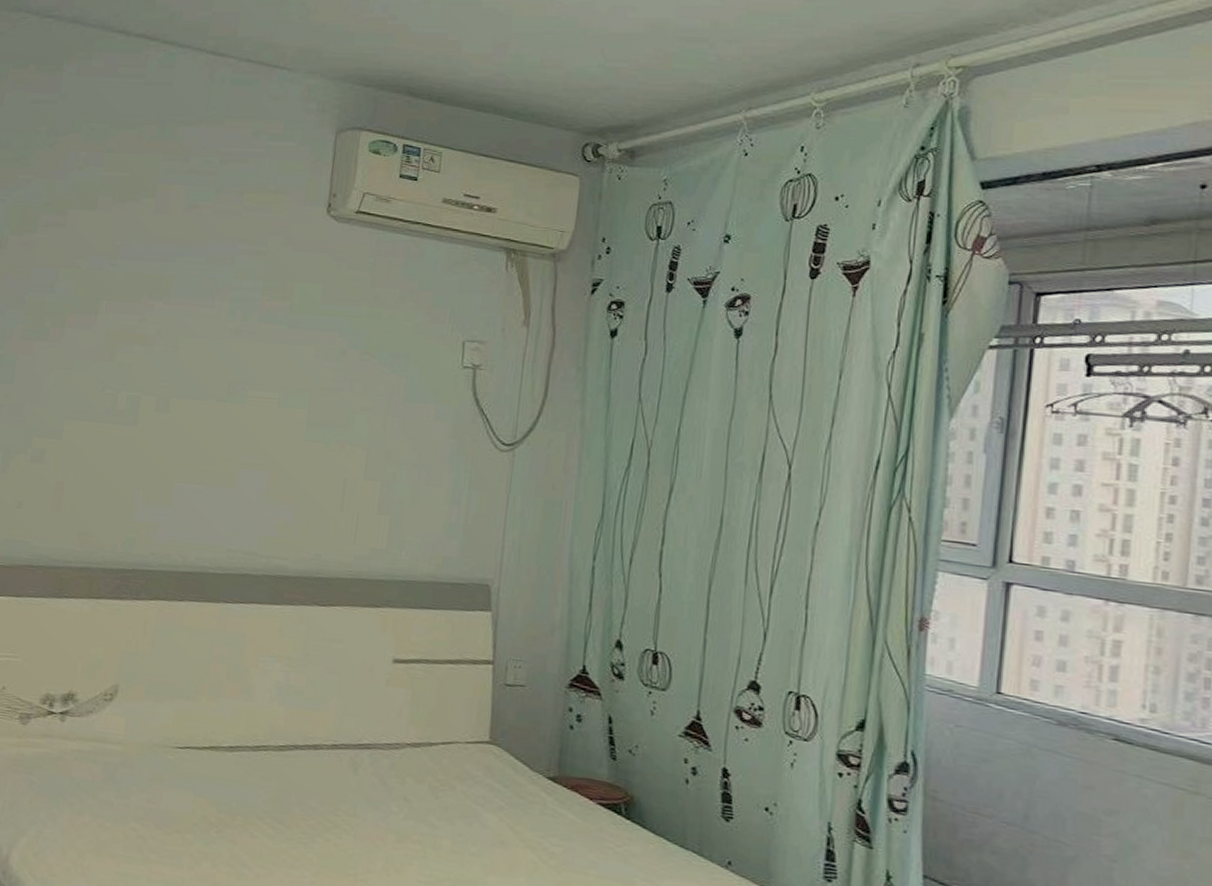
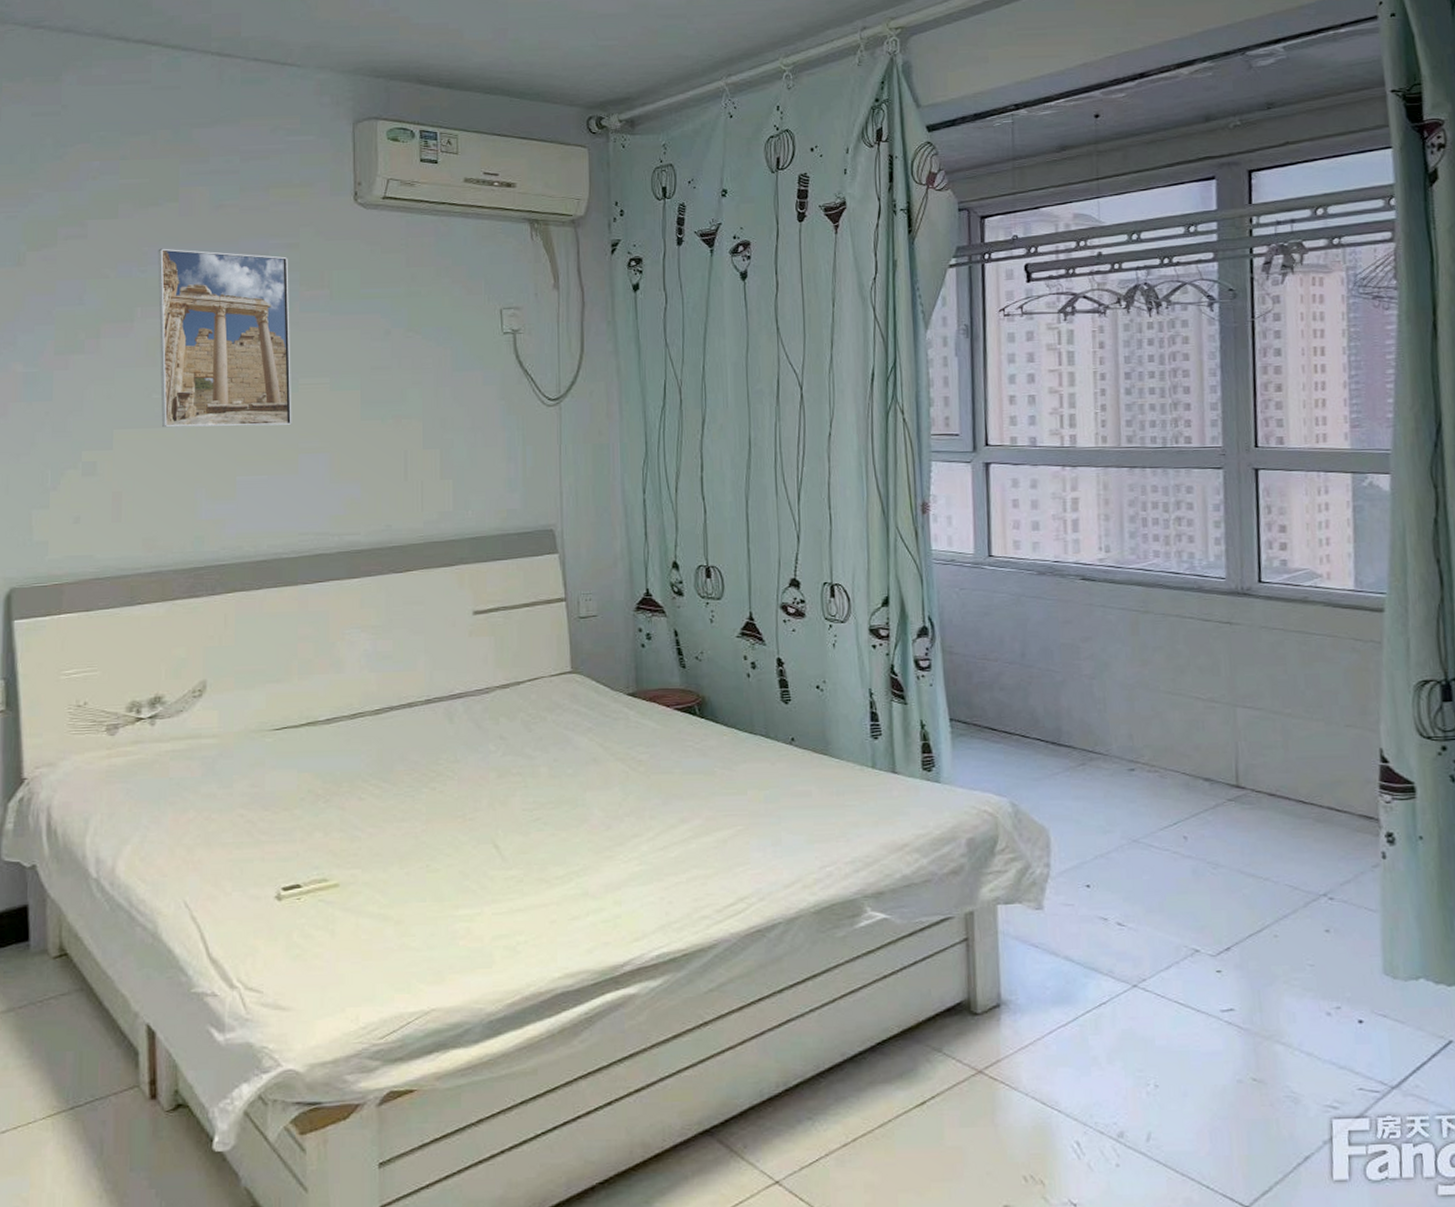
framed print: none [110,244,254,437] -> present [158,248,292,428]

